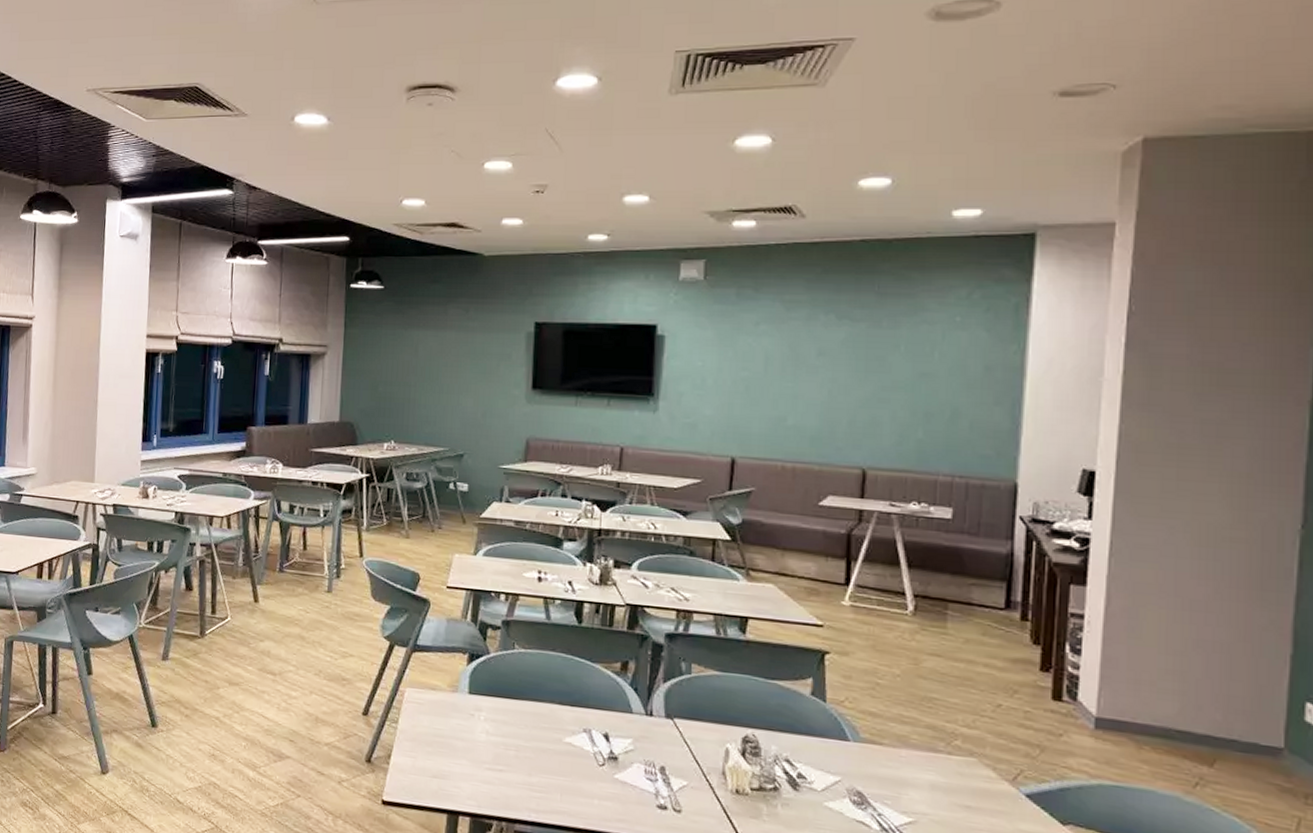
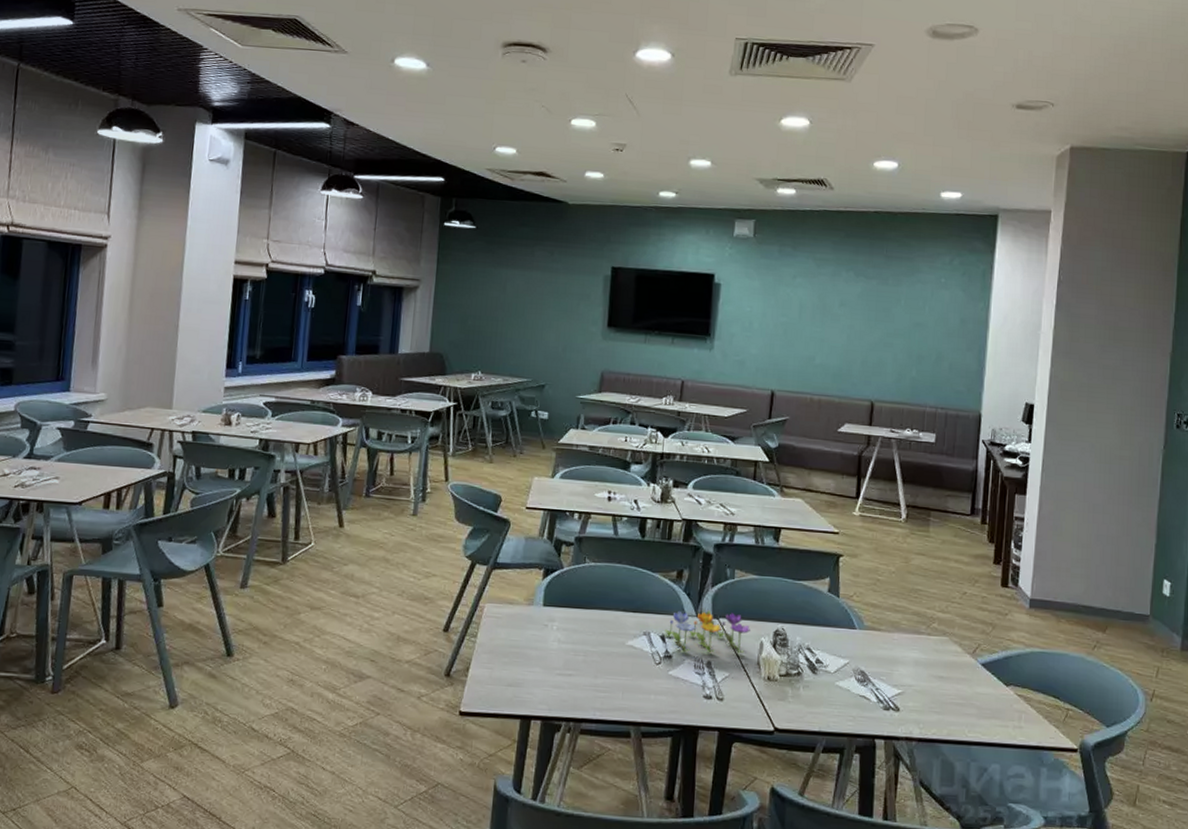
flower: none [608,701,713,761] -> present [665,604,750,654]

